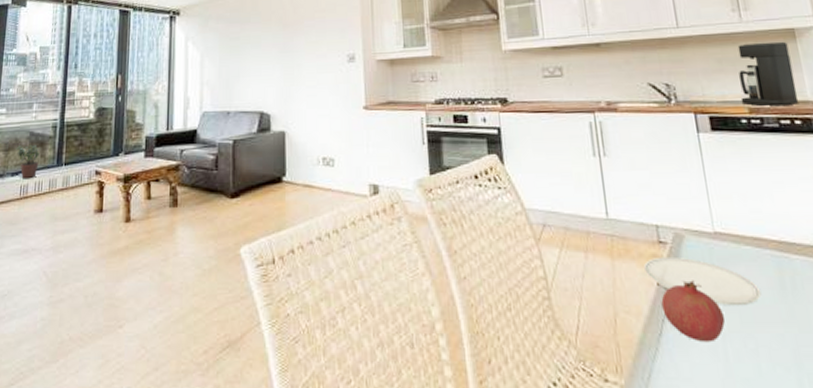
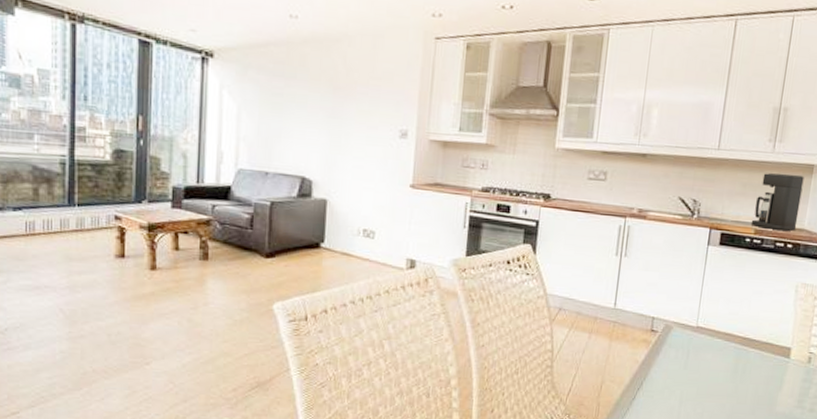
potted plant: present [16,144,41,179] -> none [16,178,48,216]
plate: present [643,256,762,306] -> none [633,341,719,383]
fruit: present [661,280,726,343] -> none [640,361,686,407]

